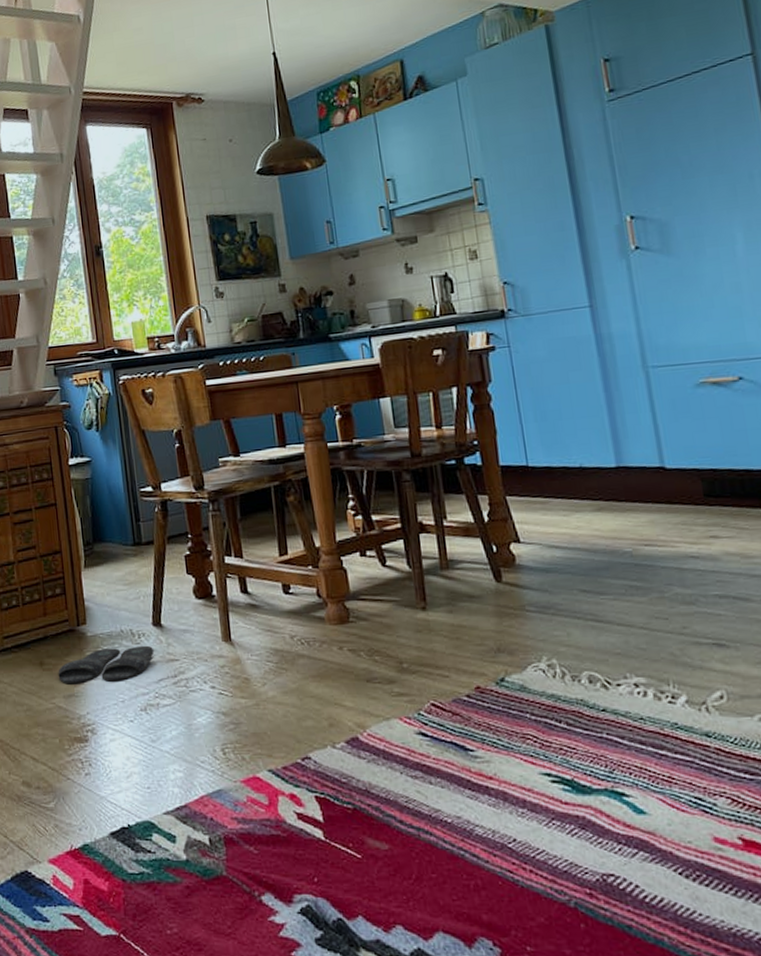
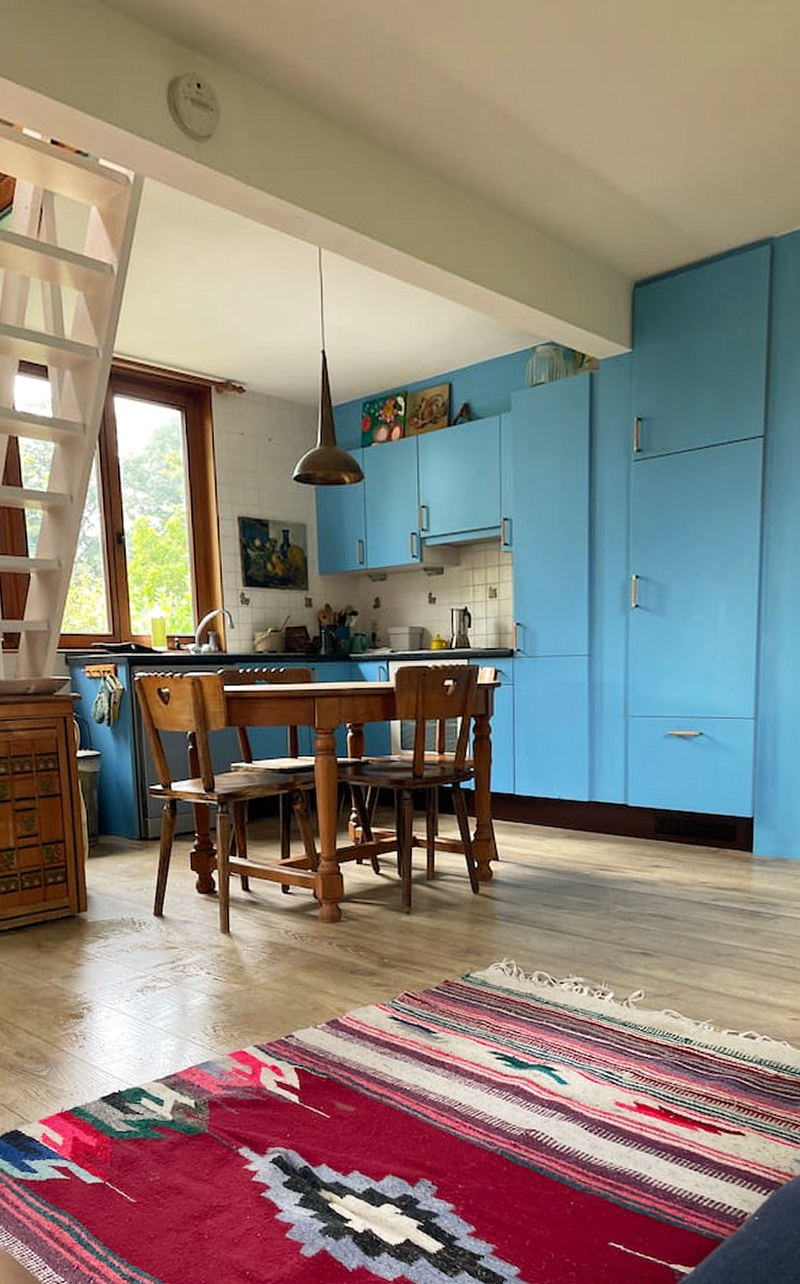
slippers: present [58,645,154,685] -> none [56,933,153,966]

